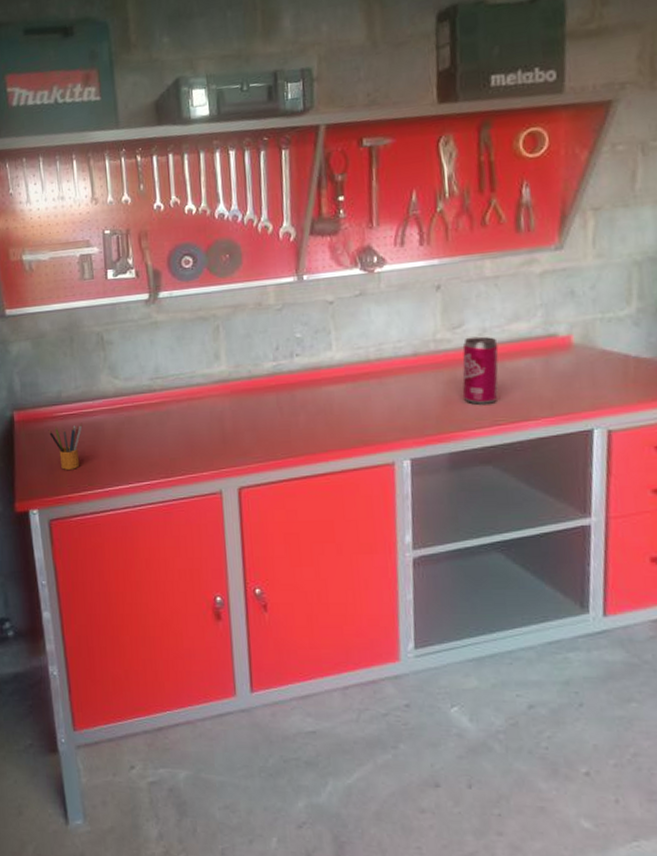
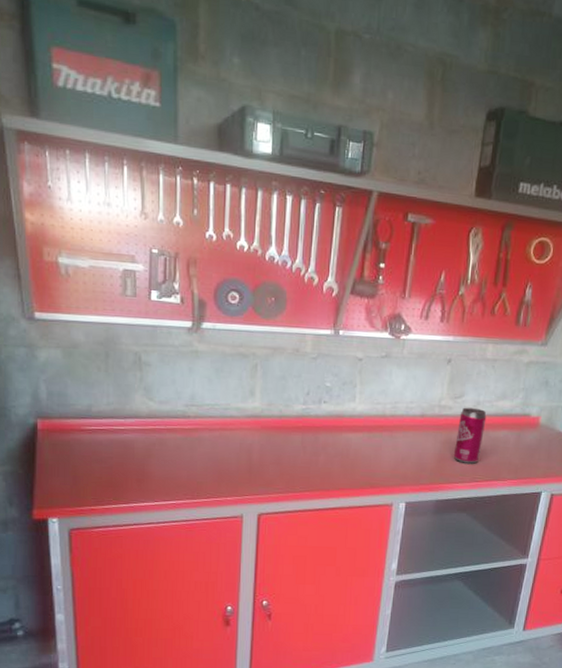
pencil box: present [48,422,83,470] -> none [74,438,112,483]

